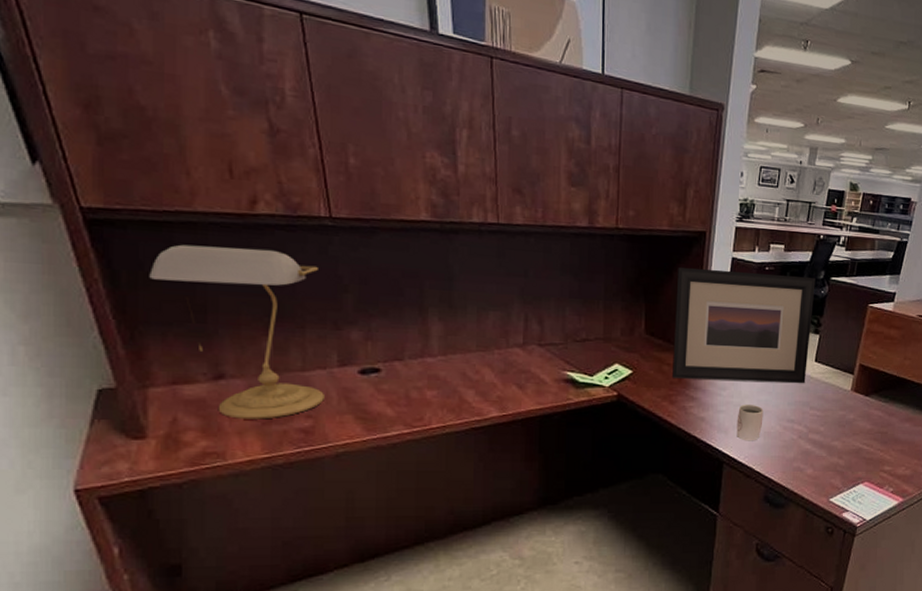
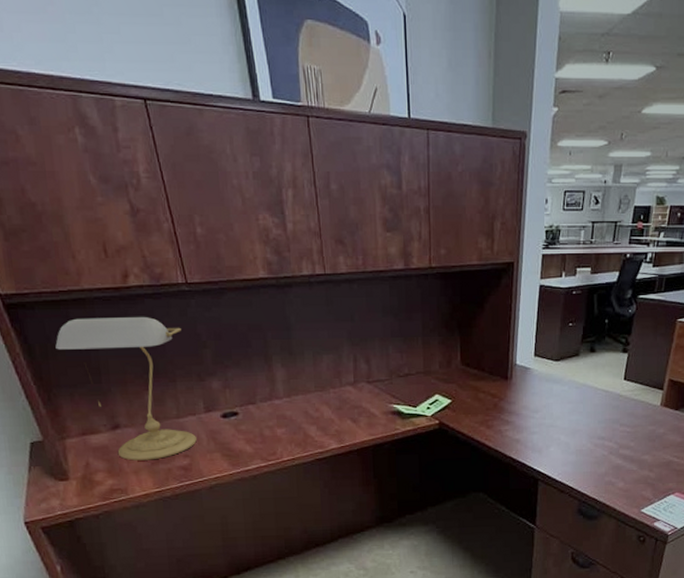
picture frame: present [671,266,816,383] -> none [487,297,623,404]
mug: present [736,405,764,441] -> none [549,425,575,459]

